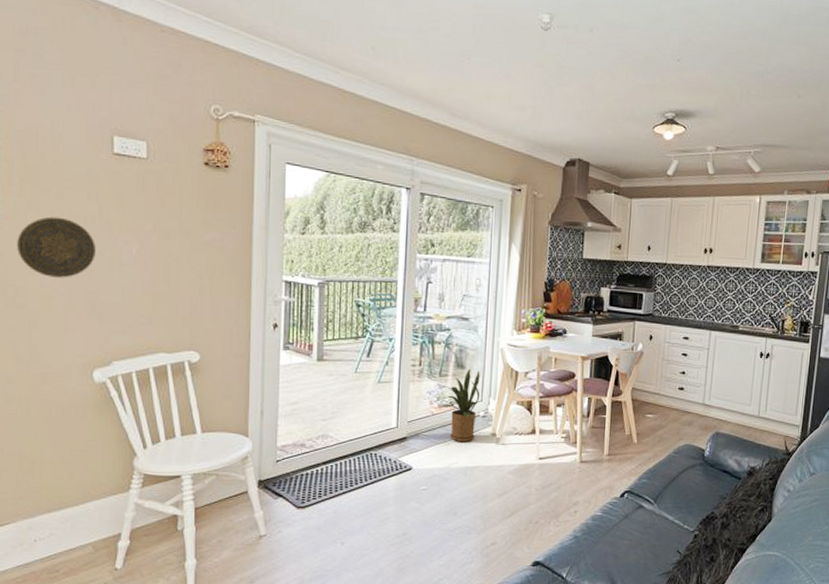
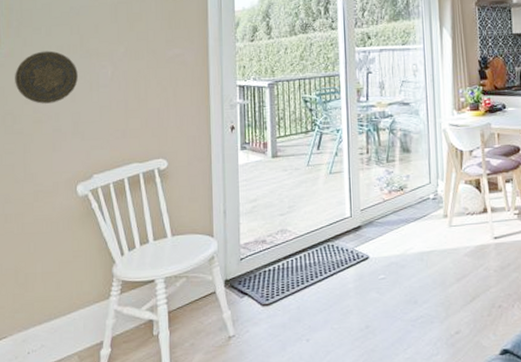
house plant: present [440,368,480,443] -> none [388,152,428,227]

